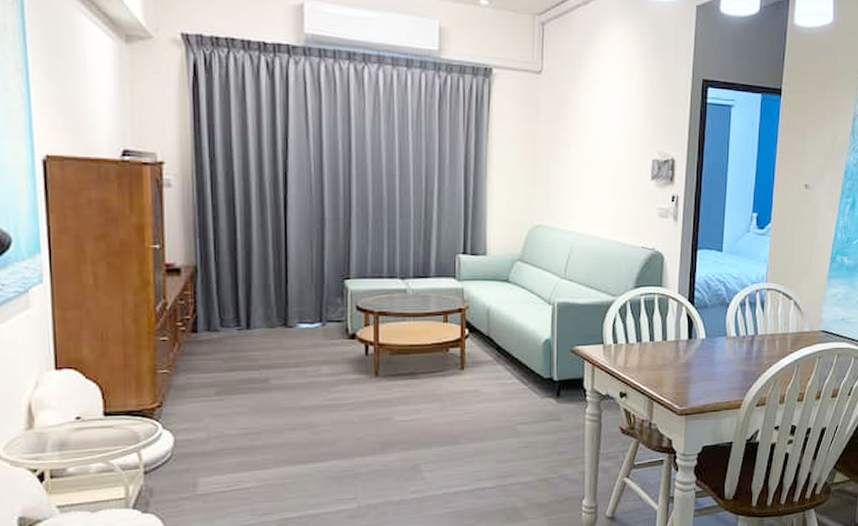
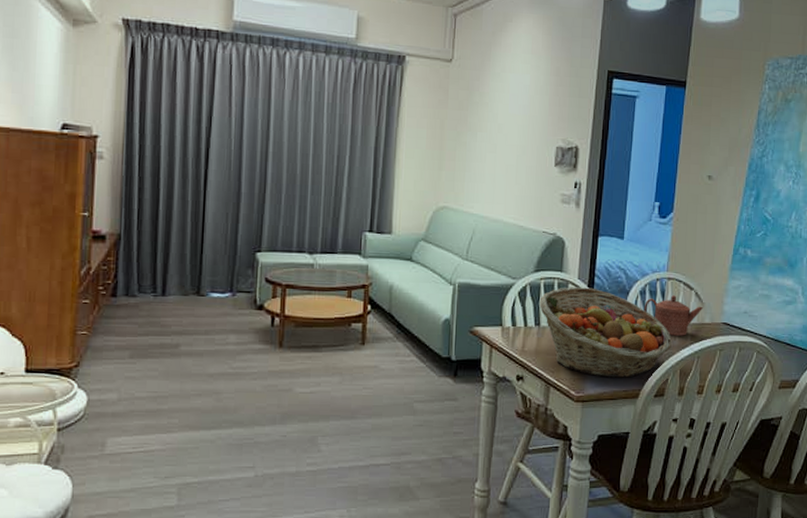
fruit basket: none [640,301,772,390] -> present [539,287,672,378]
teapot: none [744,306,803,346] -> present [643,295,704,336]

